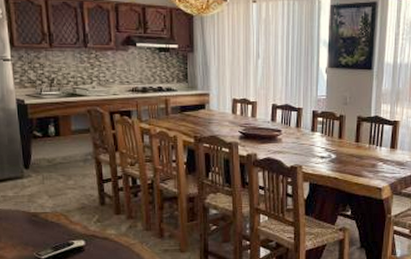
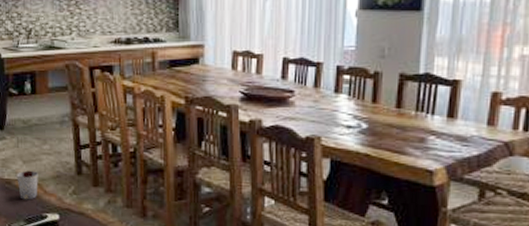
cup: none [43,204,64,230] -> present [17,170,38,200]

